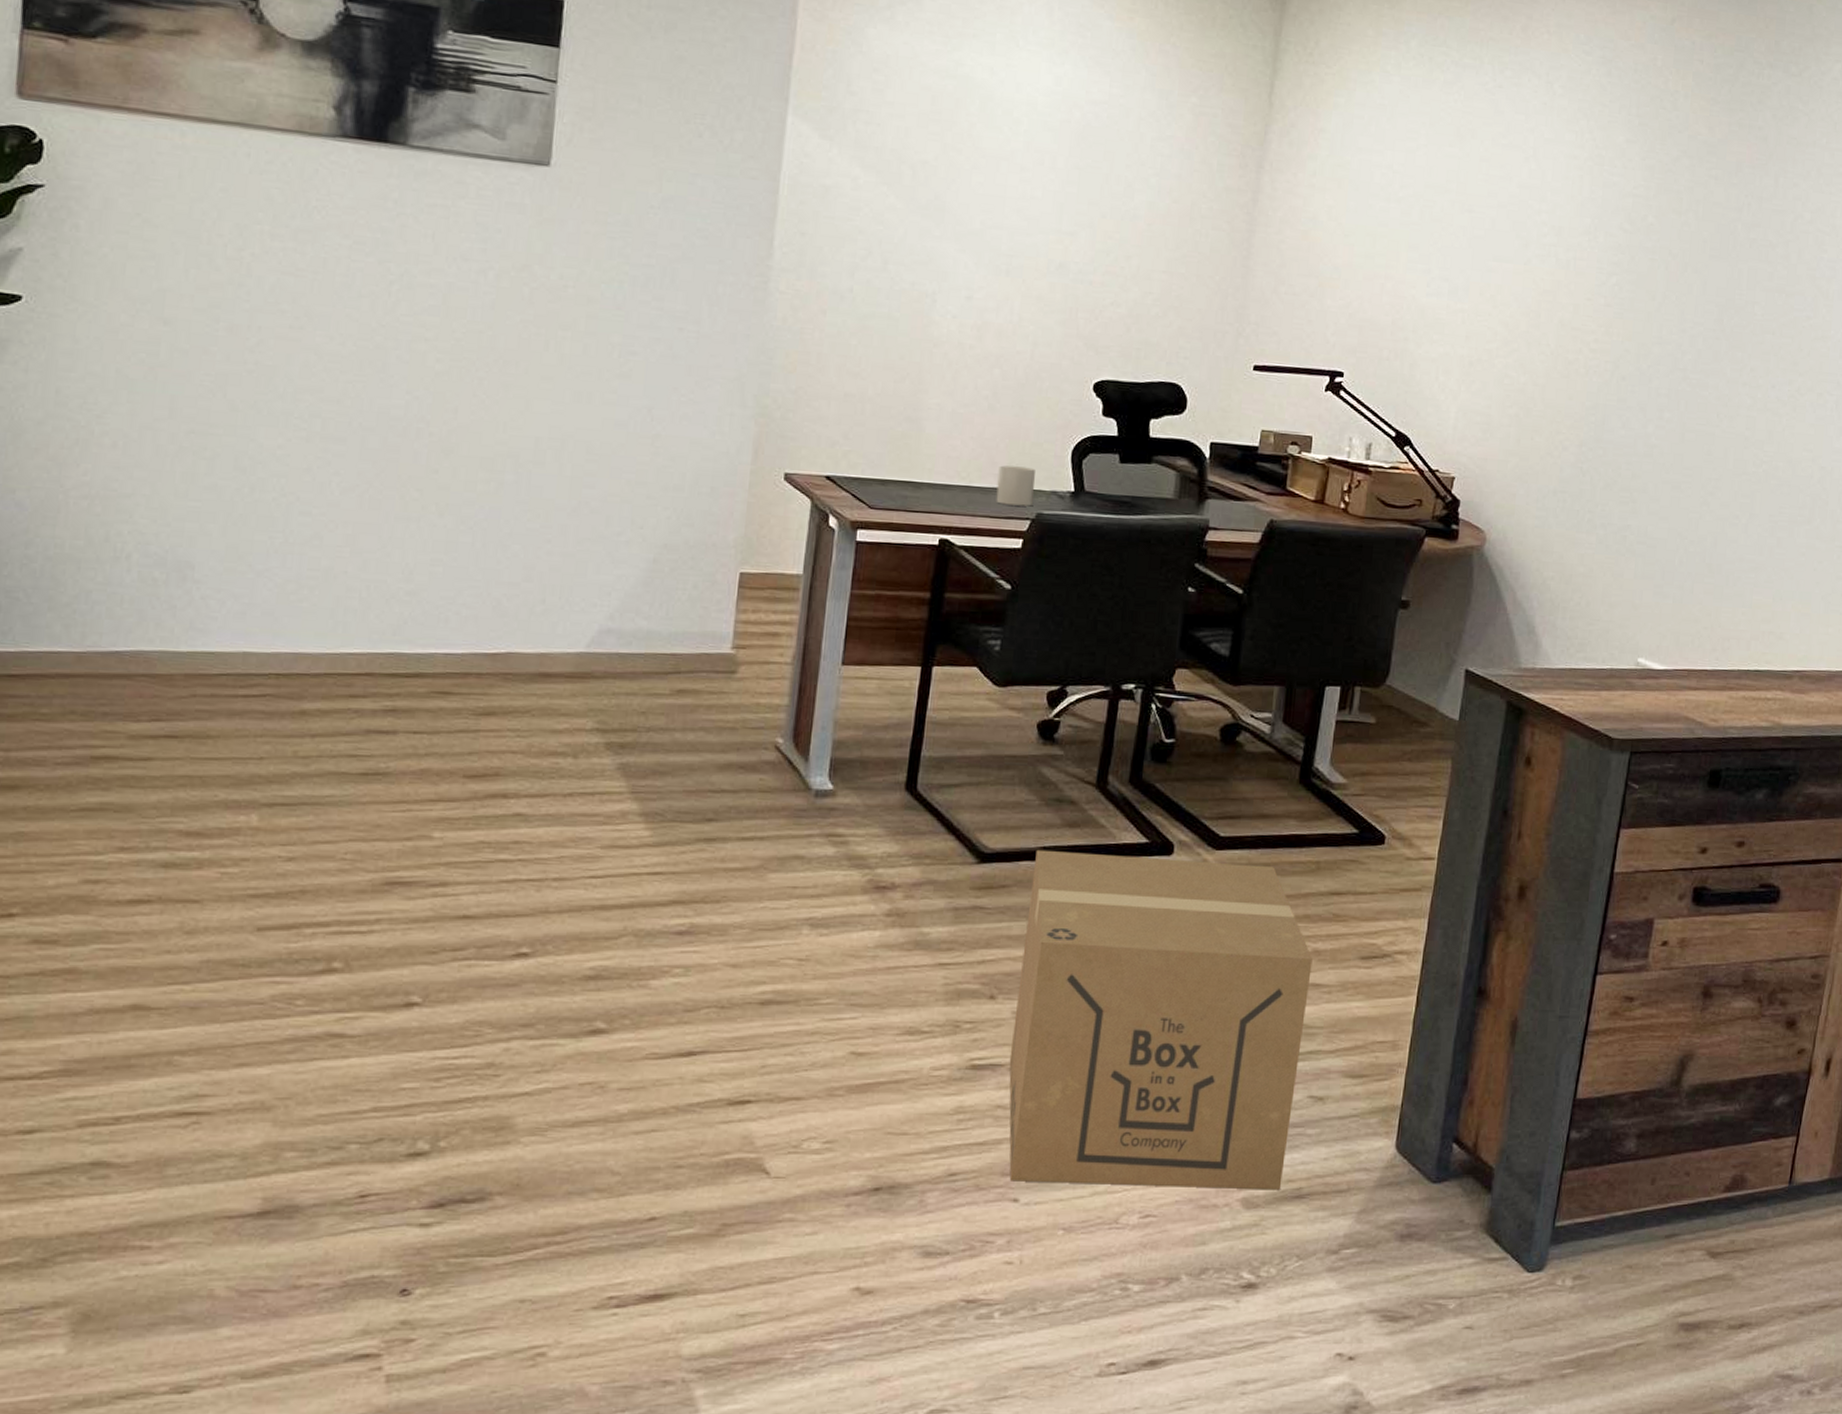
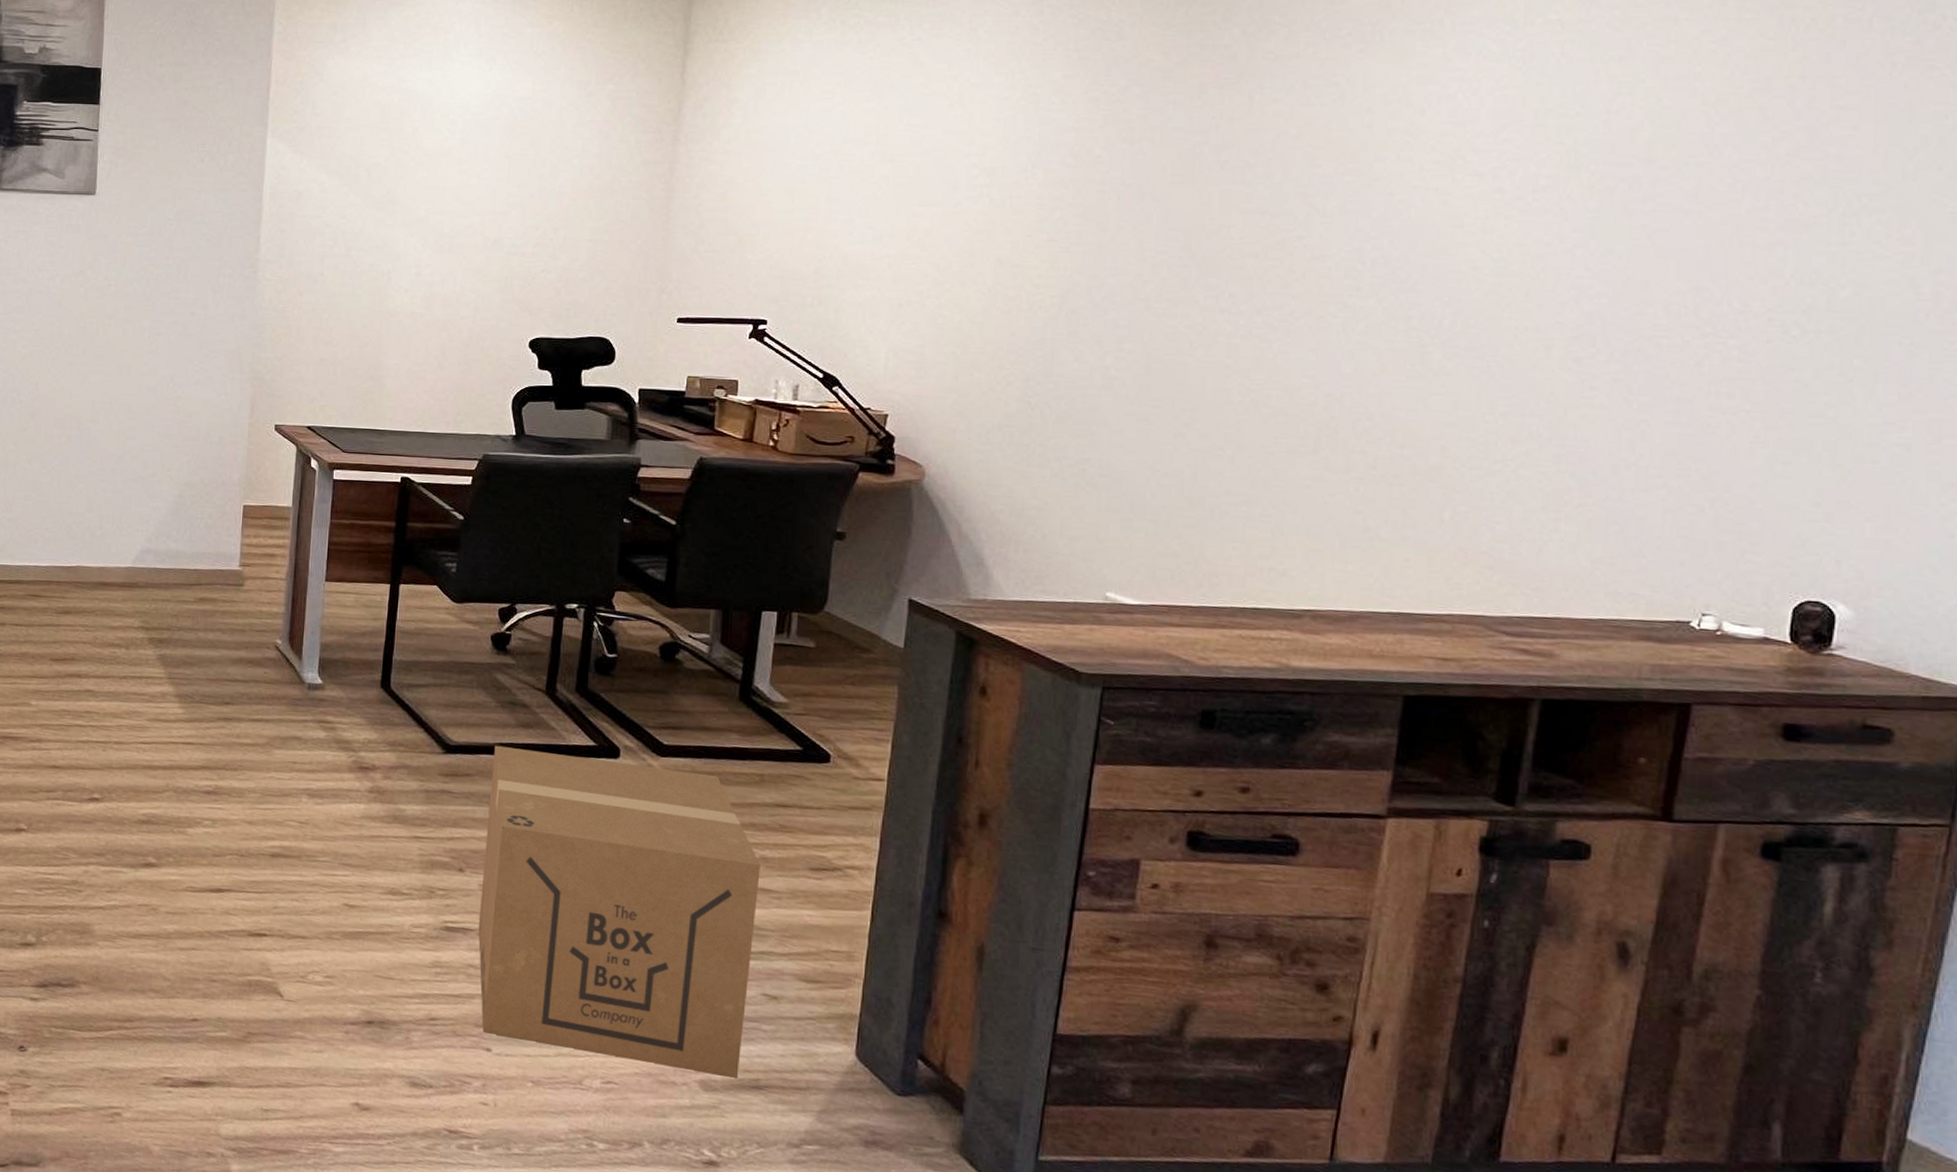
mug: present [996,465,1035,507] -> none [447,414,481,449]

